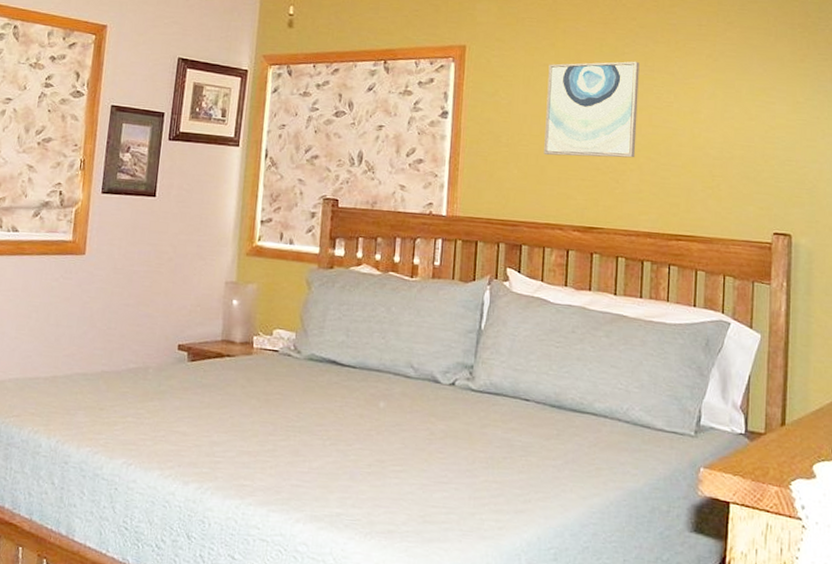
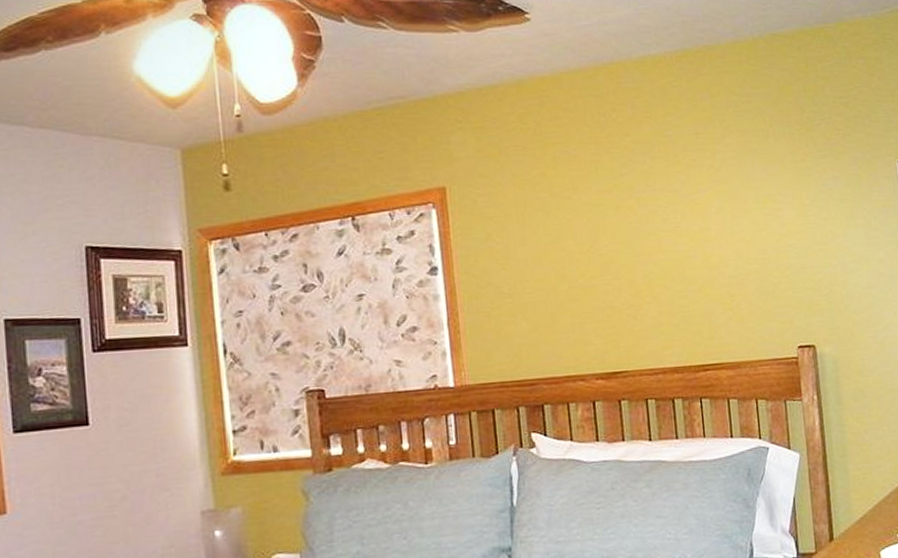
wall art: present [544,61,640,158] -> none [543,181,650,300]

